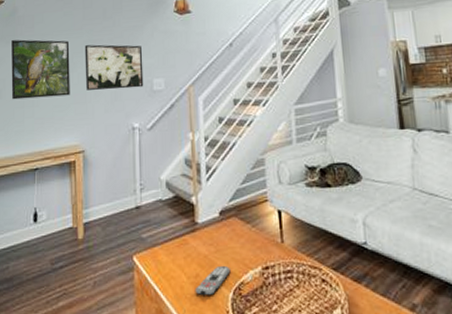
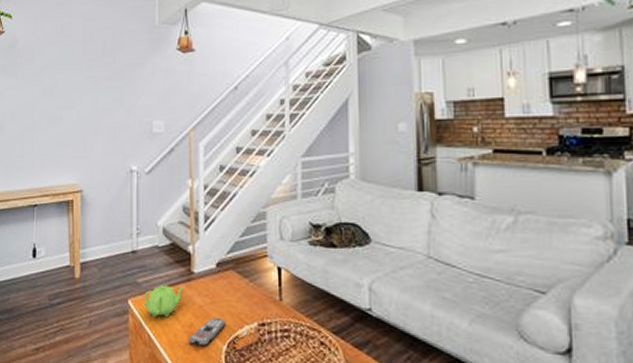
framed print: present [11,39,70,100] -> none [11,72,69,134]
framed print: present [84,44,144,90] -> none [84,81,143,130]
teapot: none [149,237,190,272] -> present [144,285,185,318]

